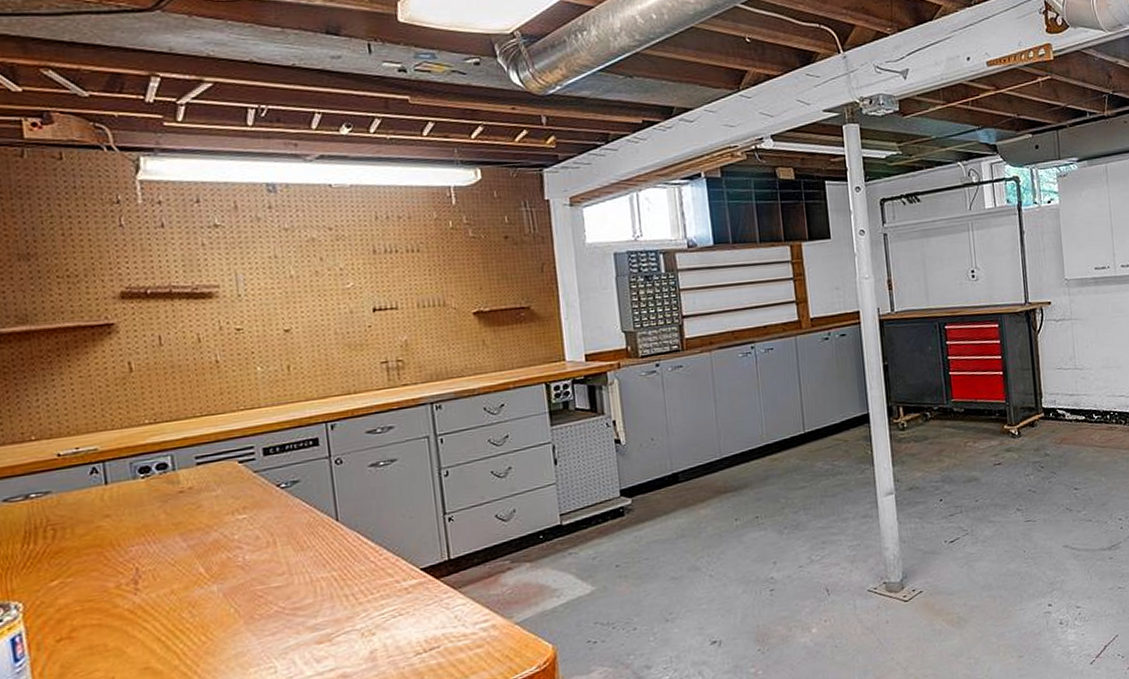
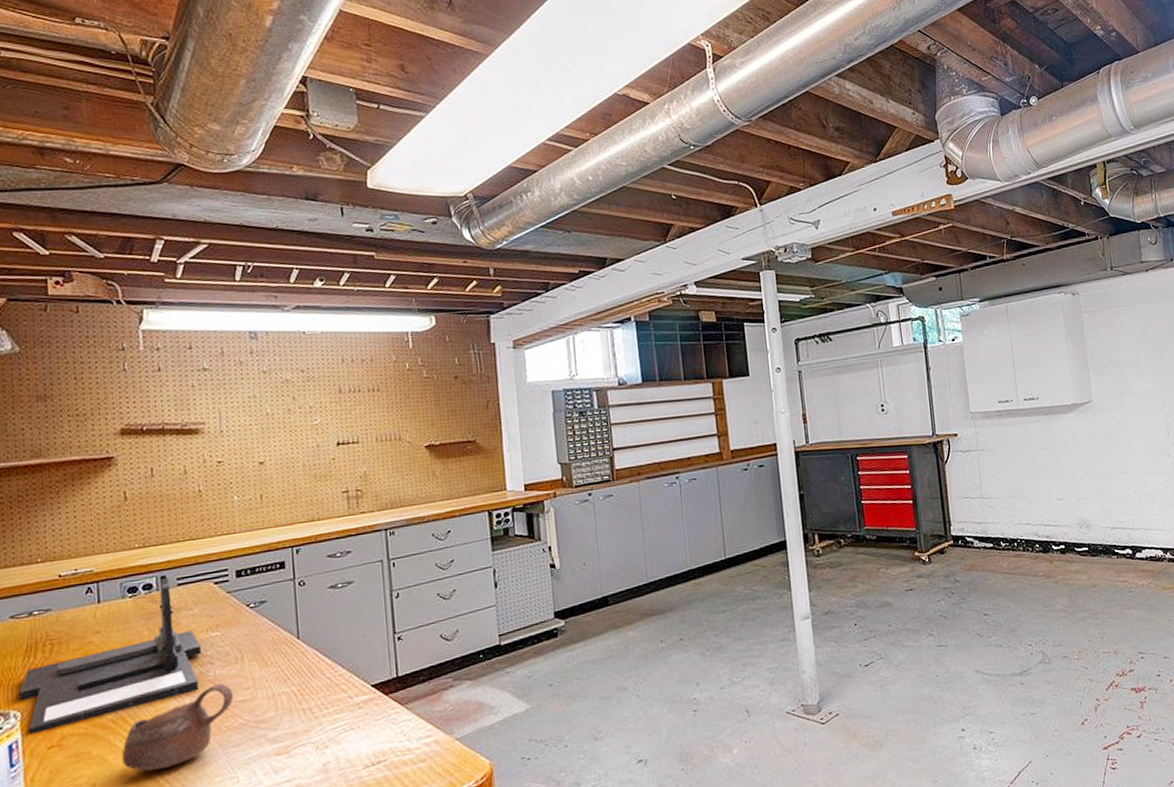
desk organizer: none [19,453,227,627] -> present [19,575,201,735]
cup: none [142,569,266,663] -> present [121,683,233,771]

